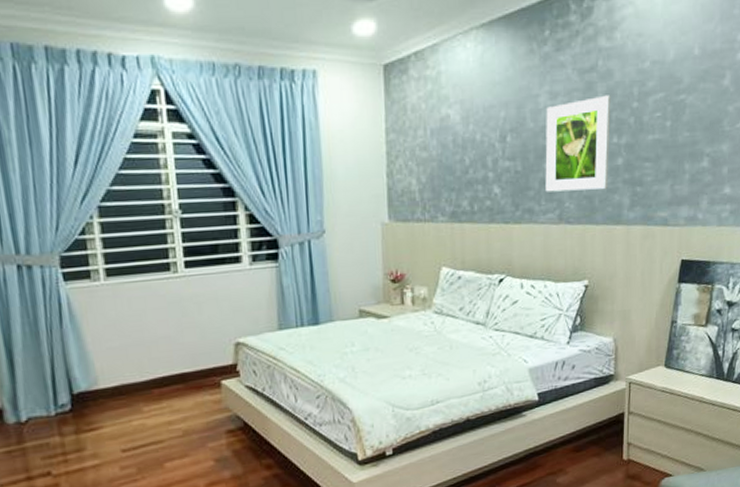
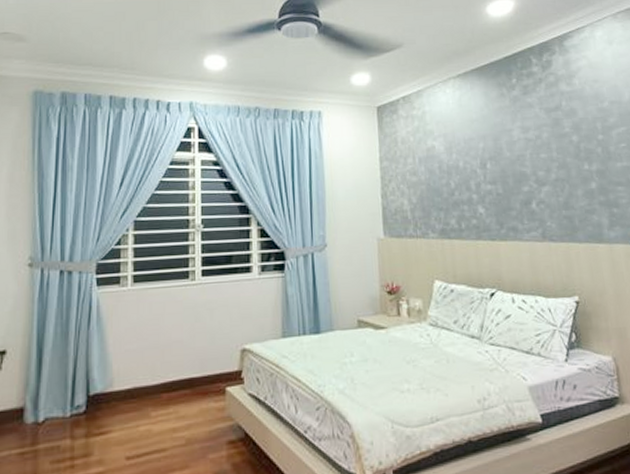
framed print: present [545,95,611,192] -> none [520,129,586,213]

